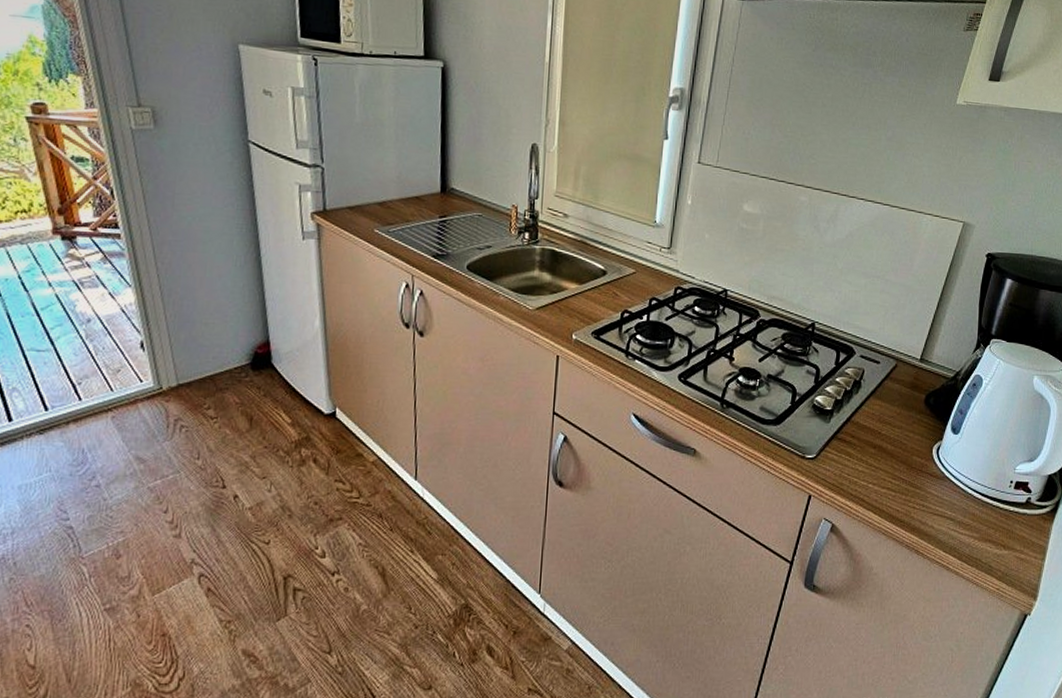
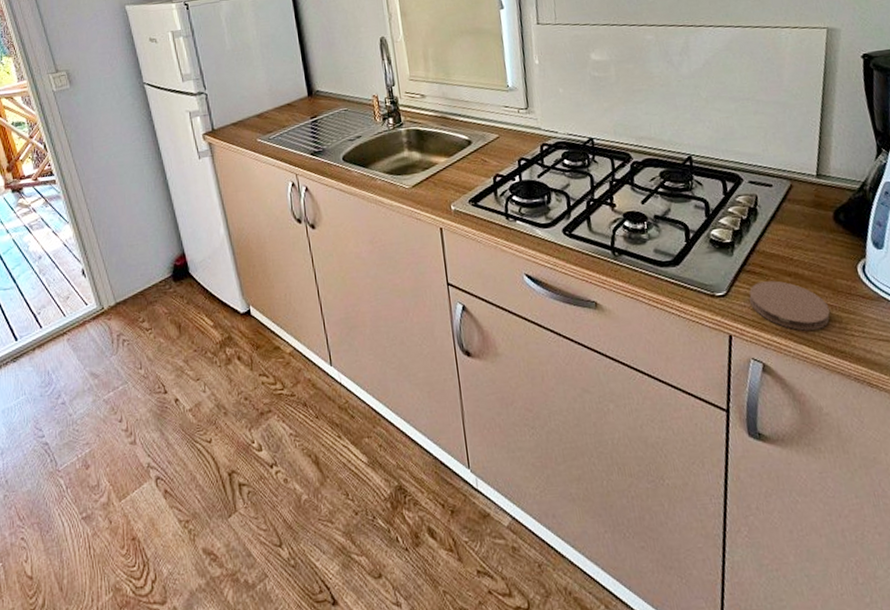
coaster: none [834,450,901,499] -> present [749,280,831,331]

